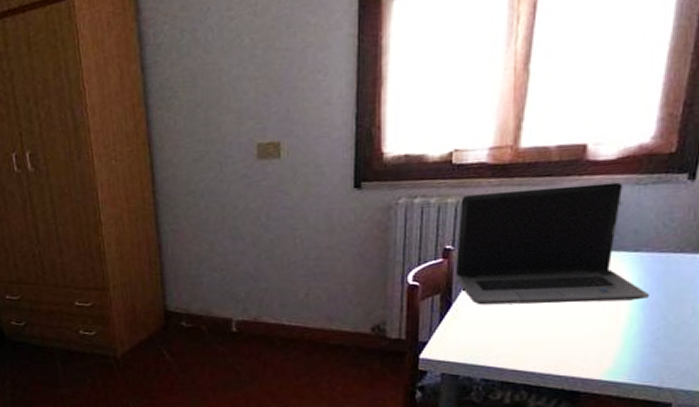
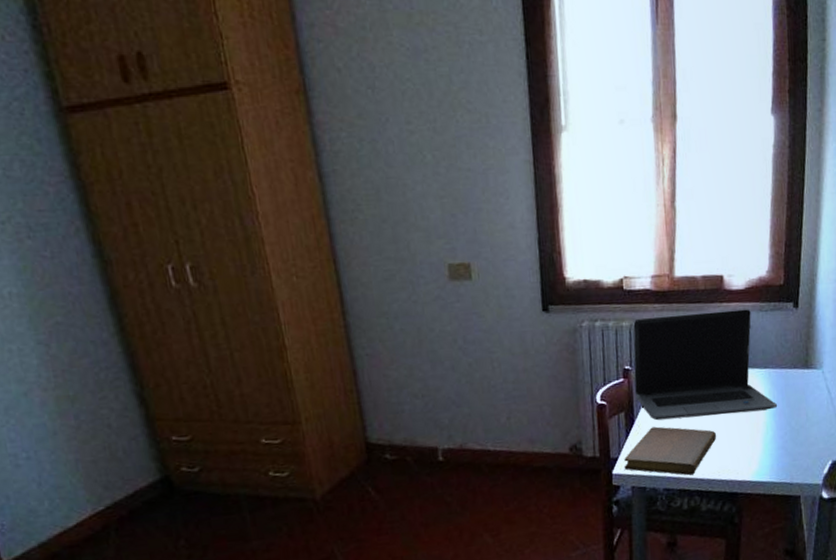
notebook: none [434,311,558,367] -> present [624,426,717,476]

